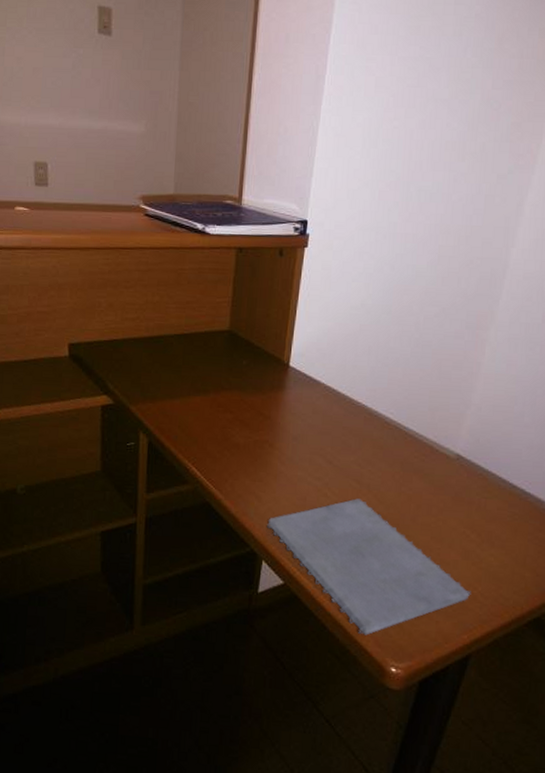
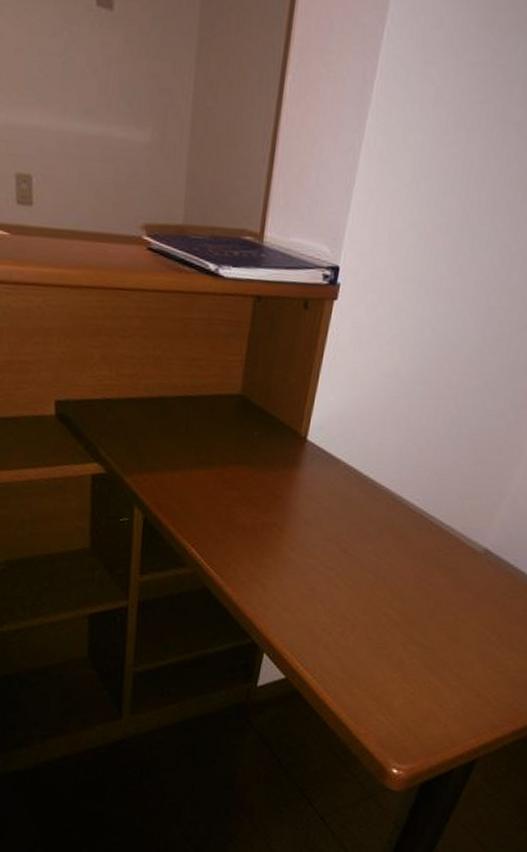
notepad: present [267,498,471,636] -> none [271,591,485,735]

